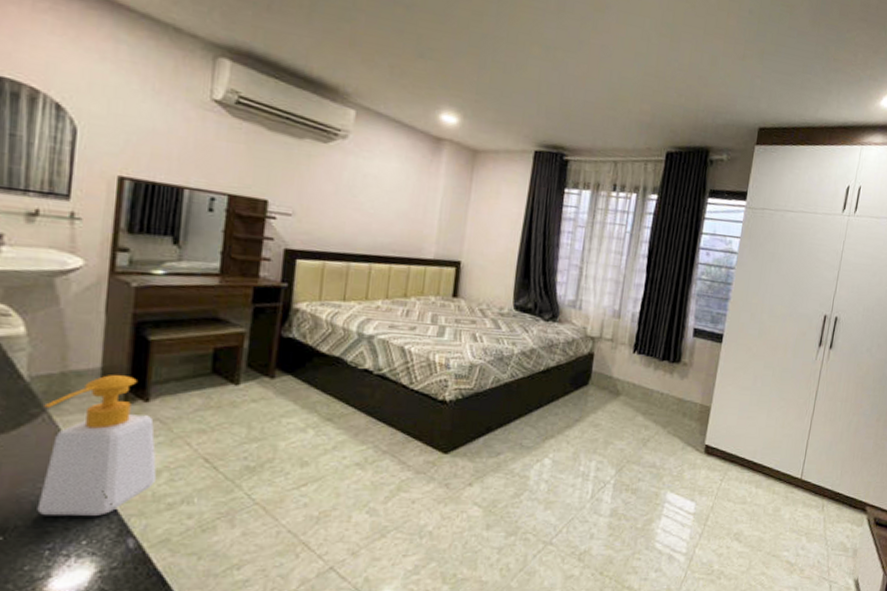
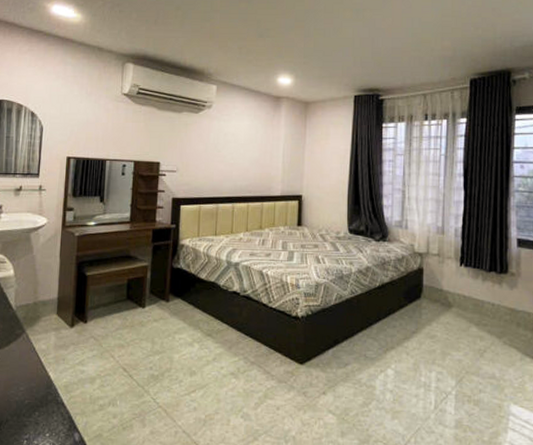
soap bottle: present [37,374,157,516] -> none [19,302,93,414]

